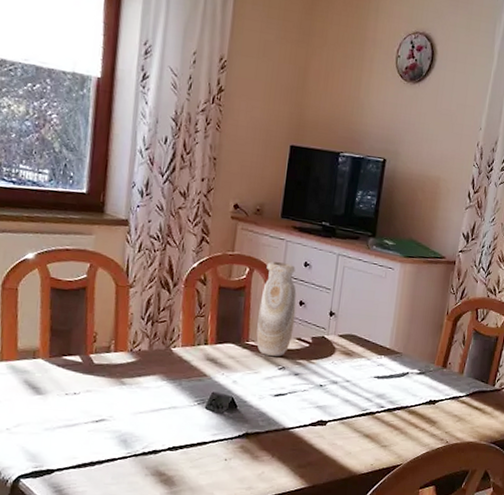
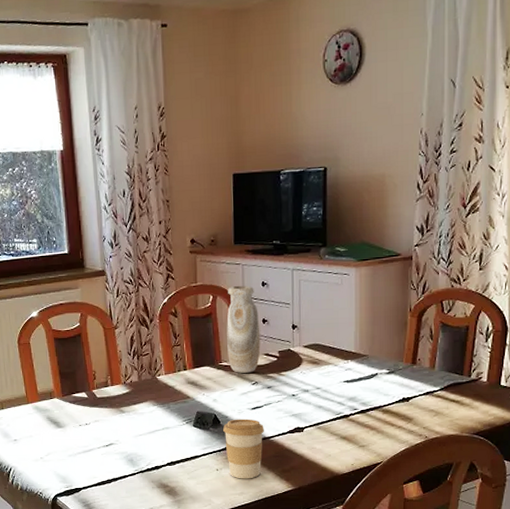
coffee cup: none [238,405,285,473] -> present [223,418,264,479]

